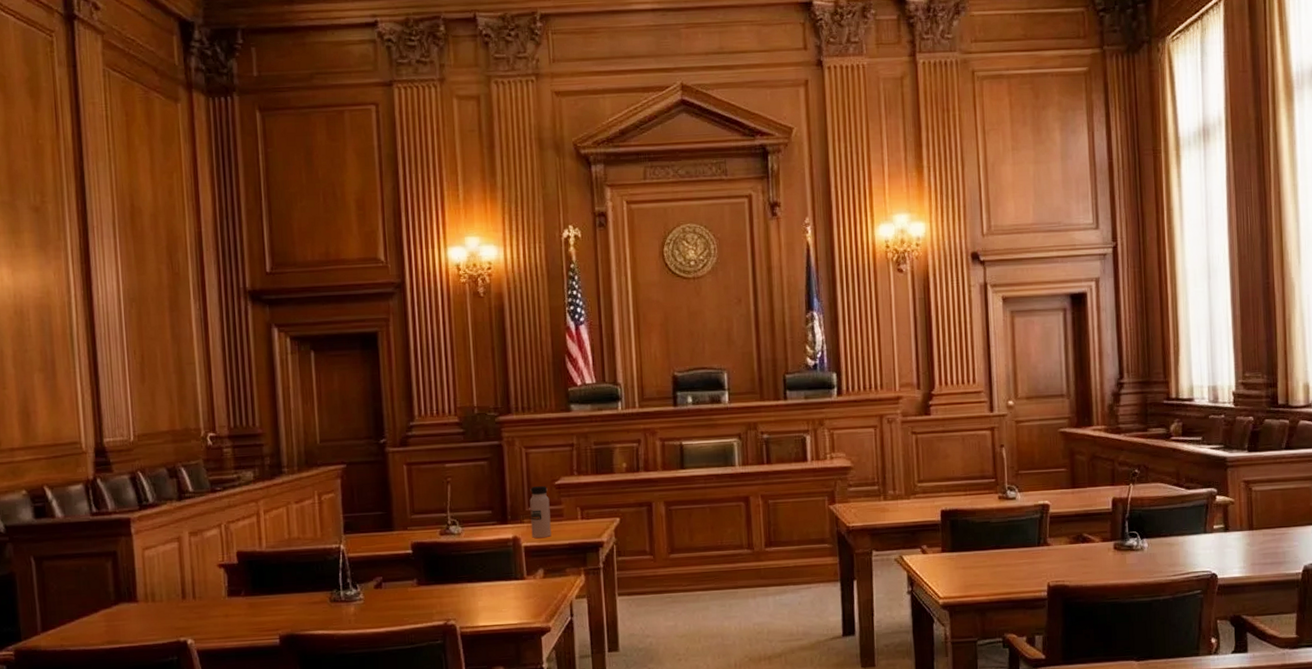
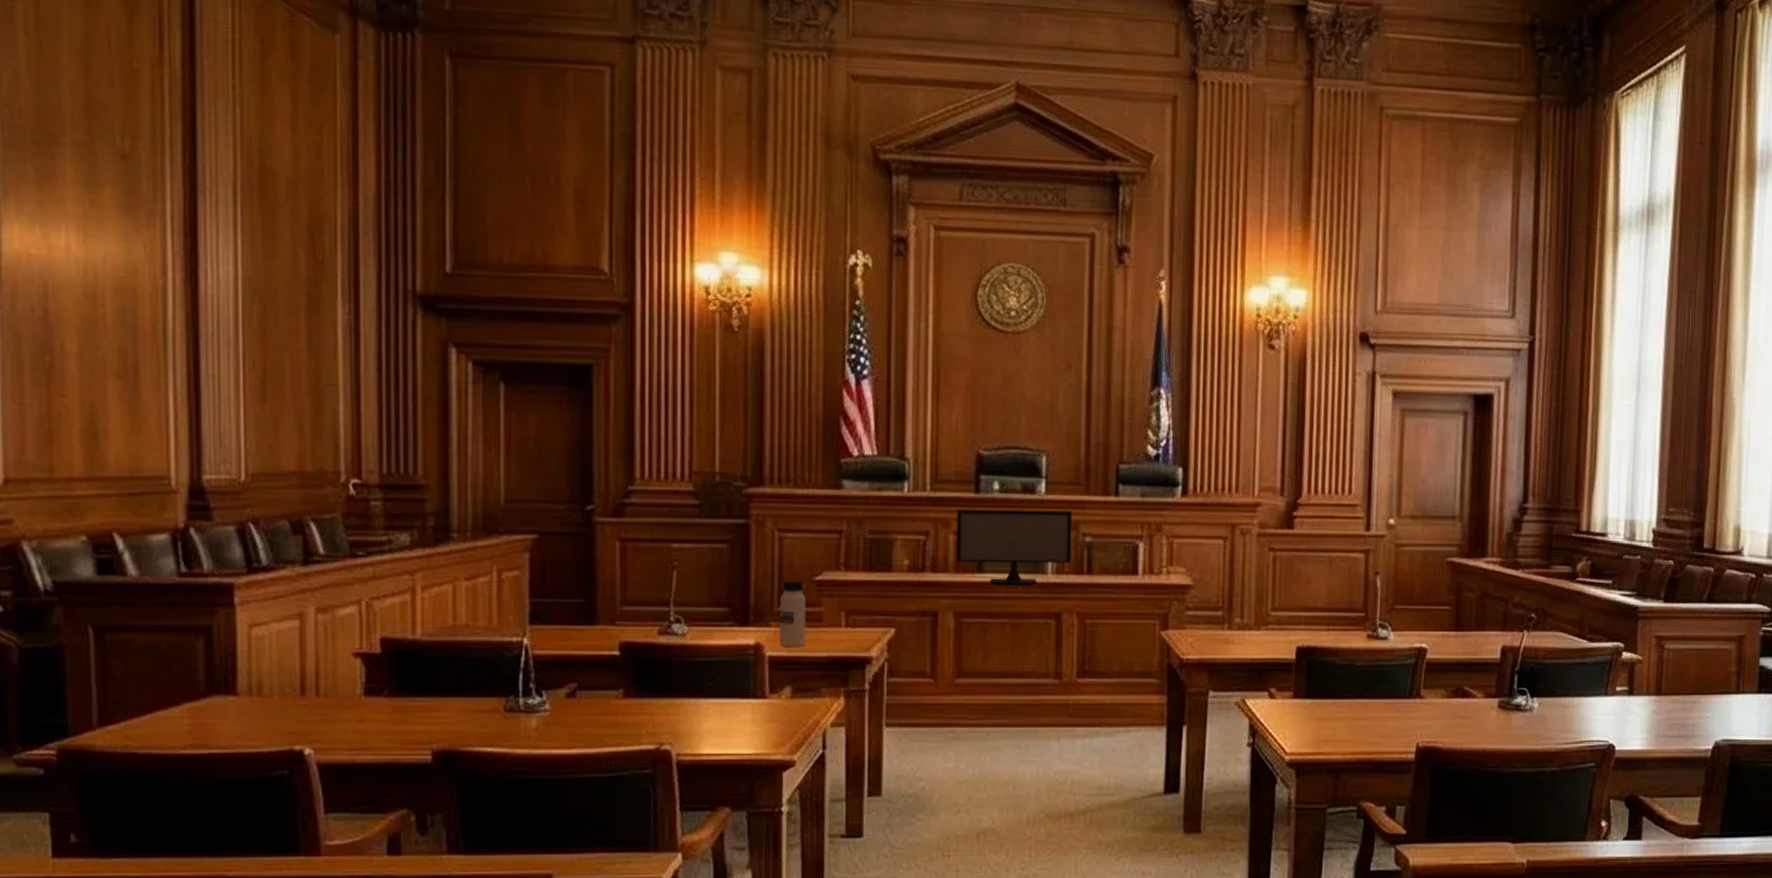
computer monitor: none [660,415,754,478] -> present [956,509,1073,586]

